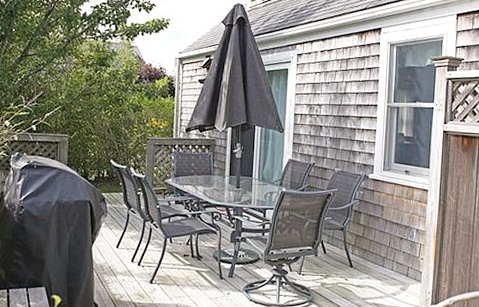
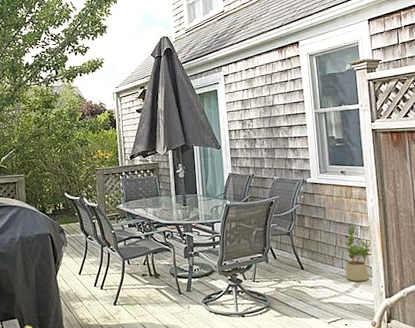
potted plant: none [394,228,426,286] -> present [344,226,372,282]

